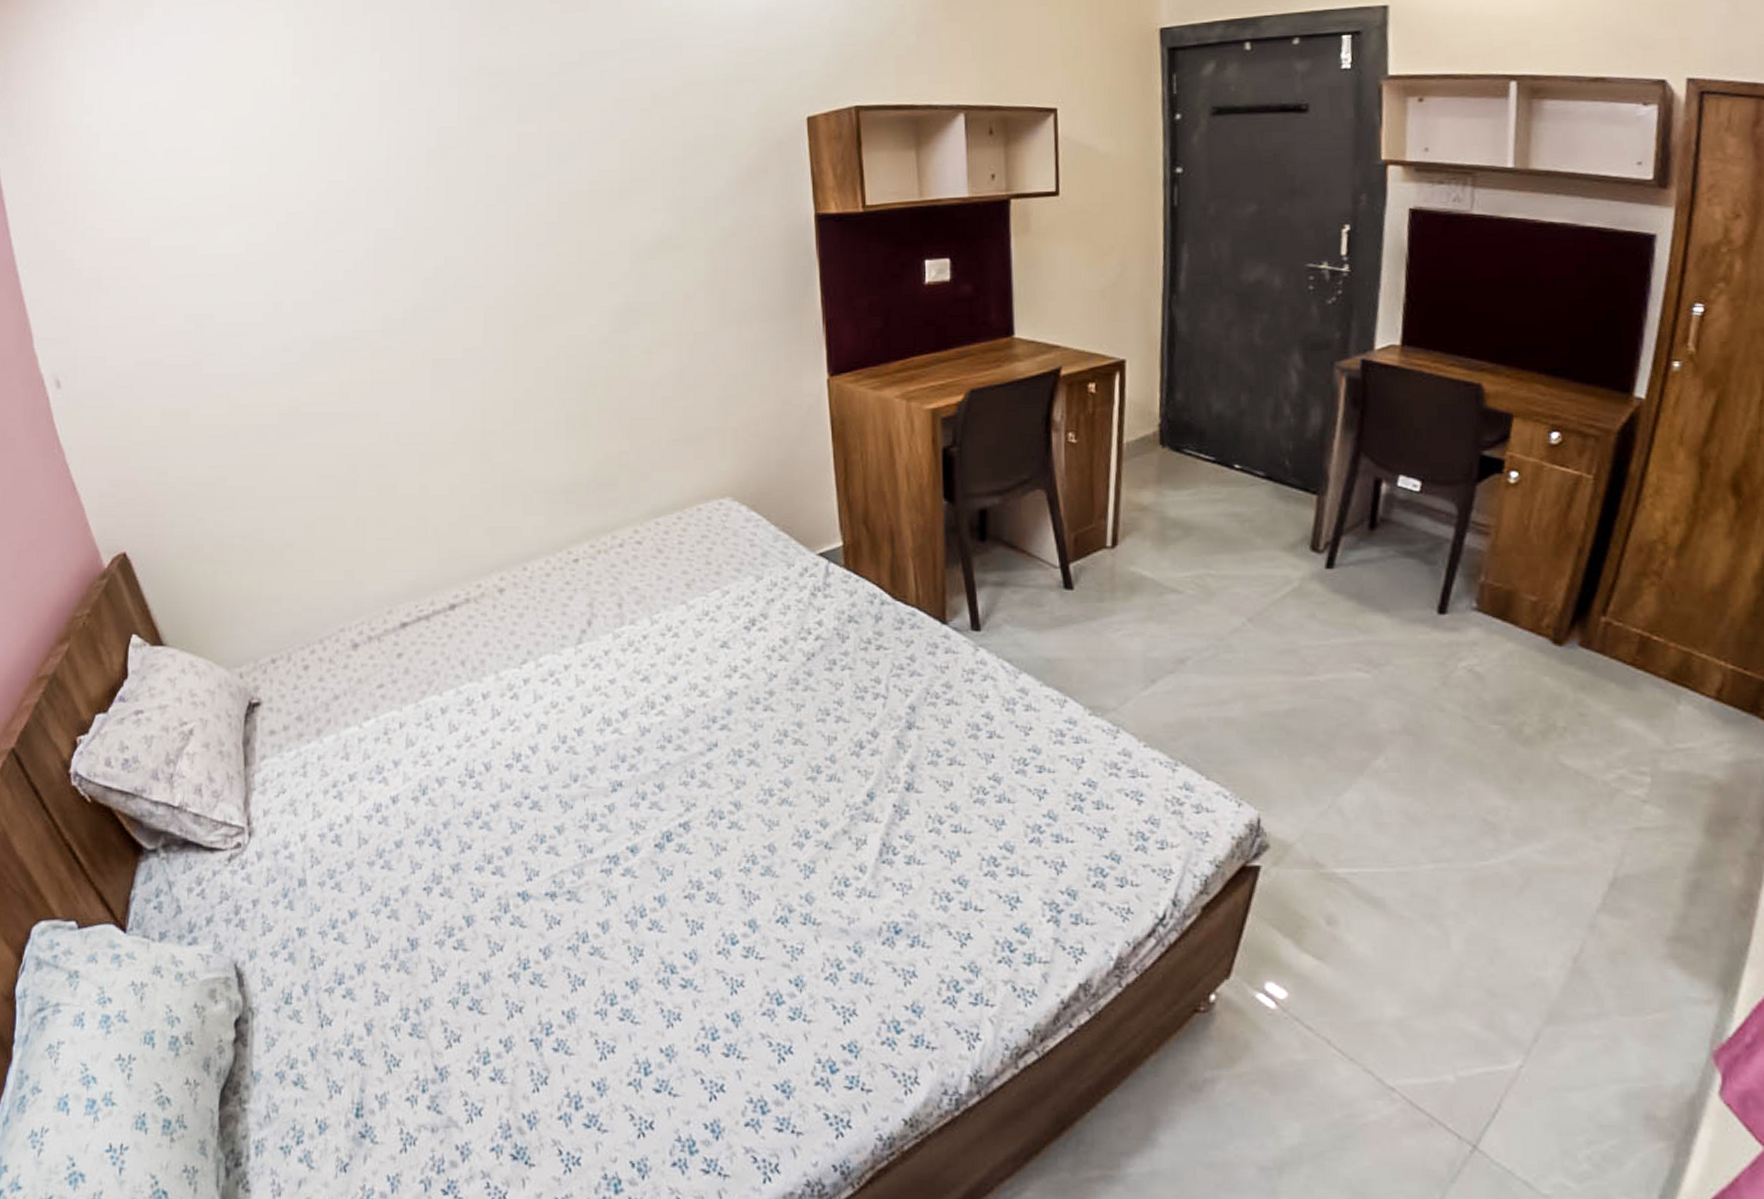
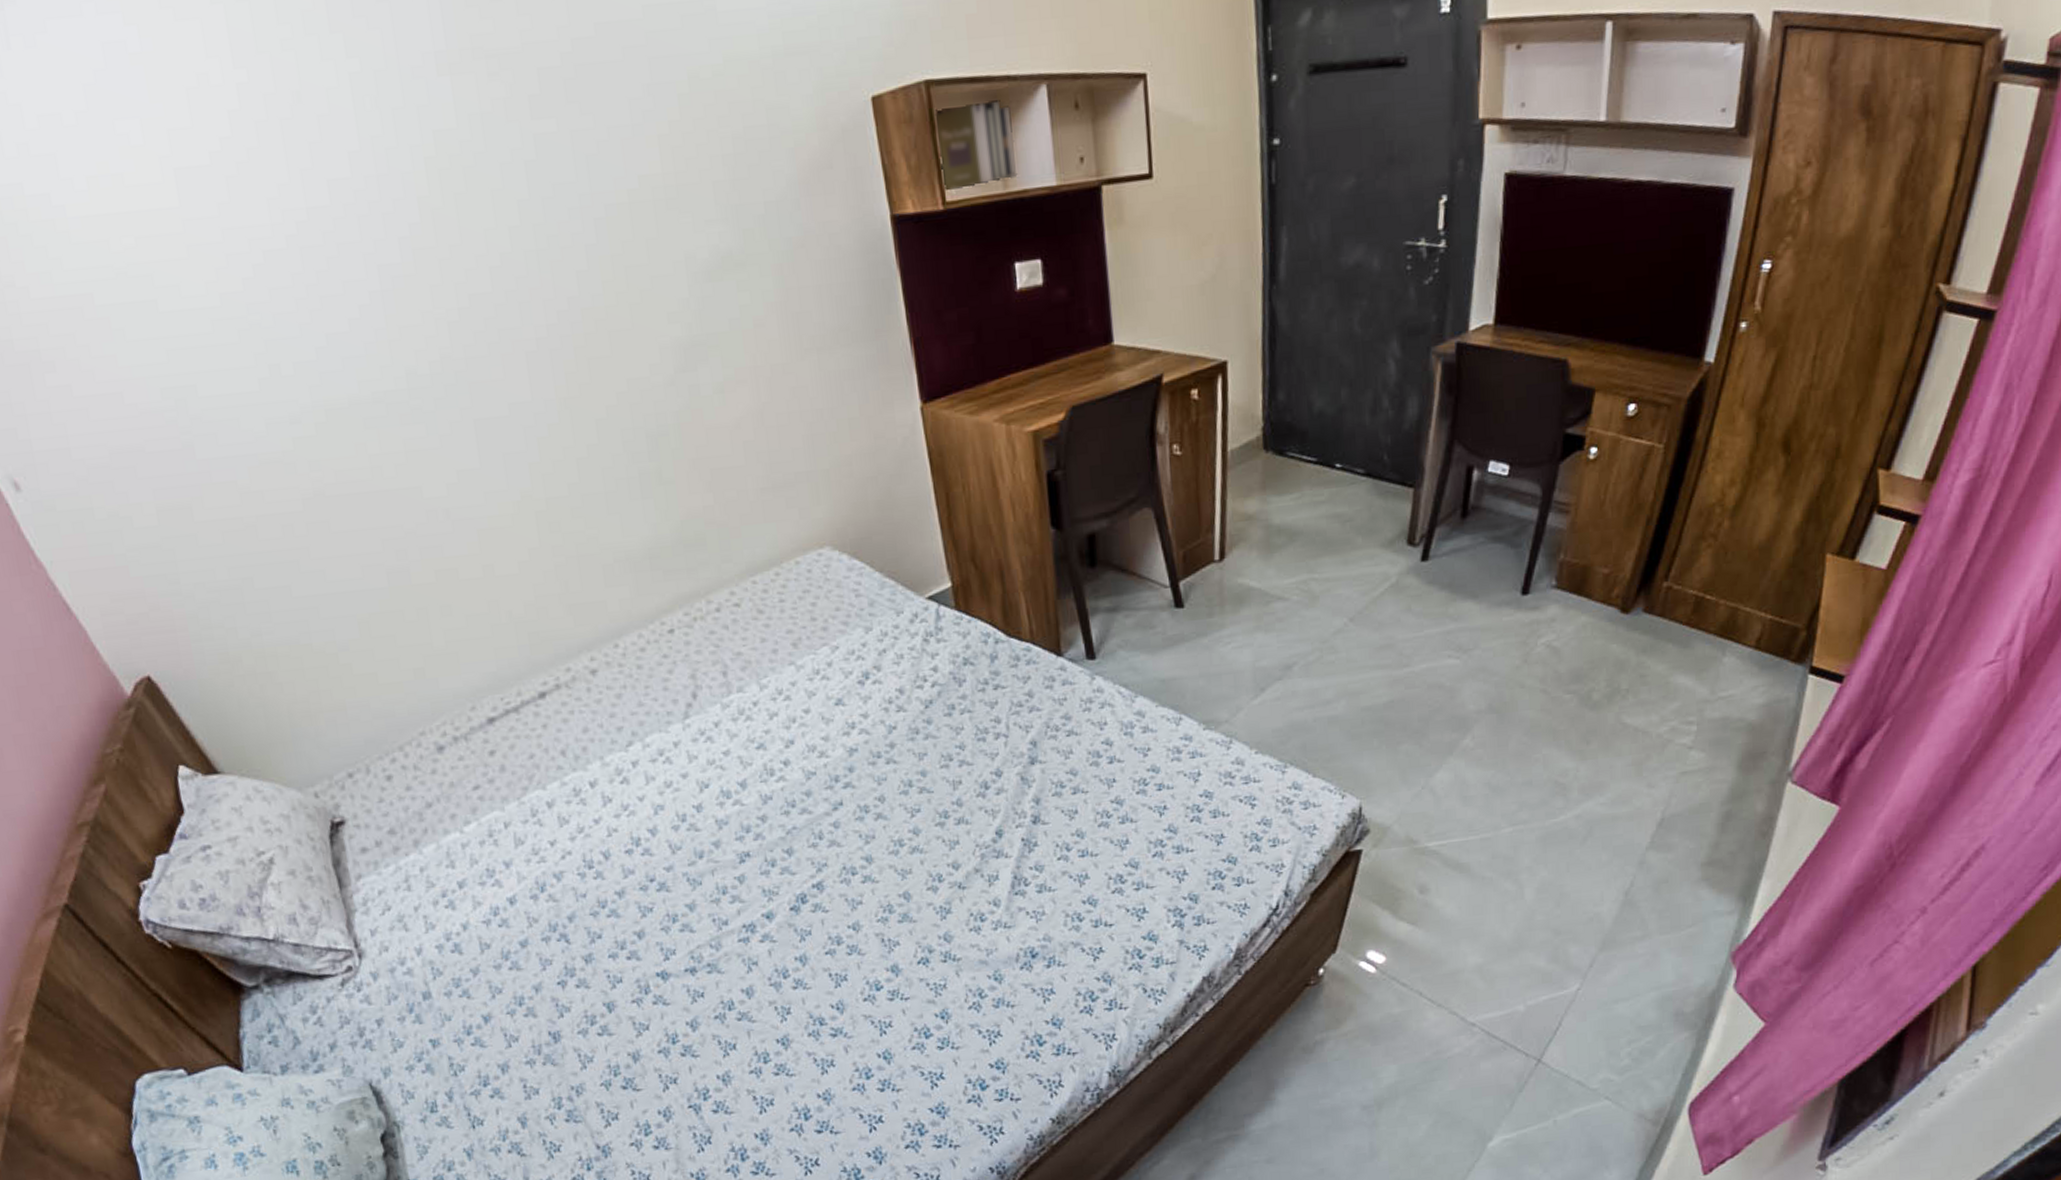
books: none [862,125,932,197] -> present [935,100,1016,191]

